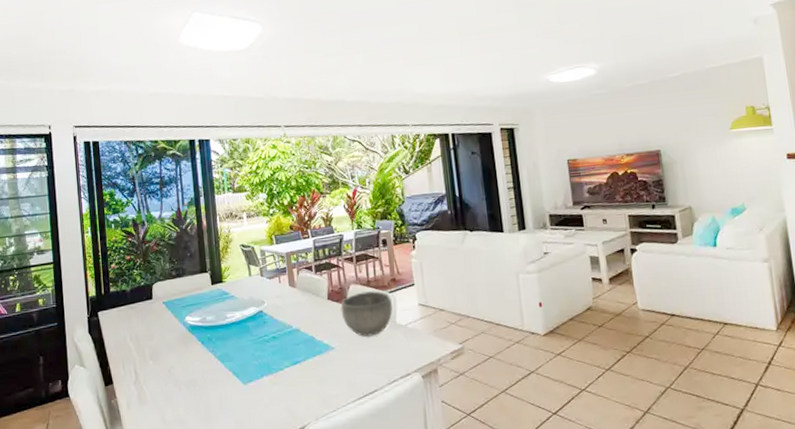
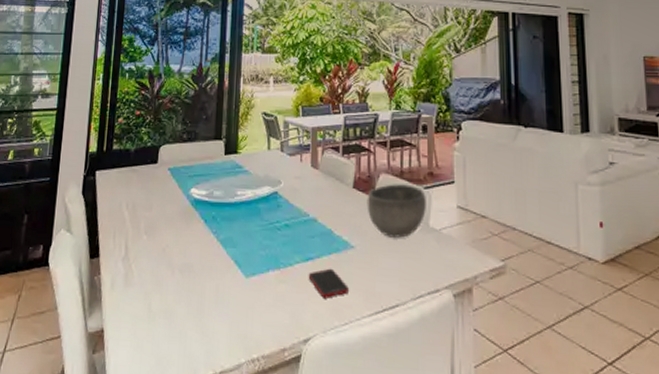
cell phone: none [297,368,335,393] -> present [308,268,350,299]

